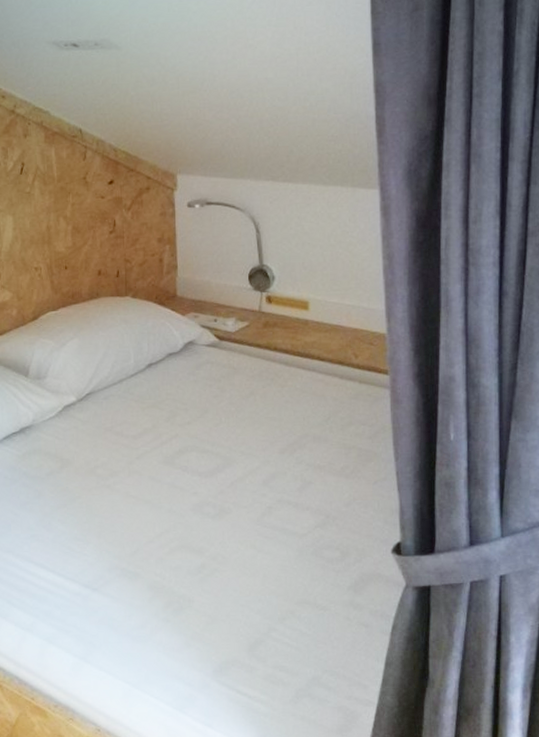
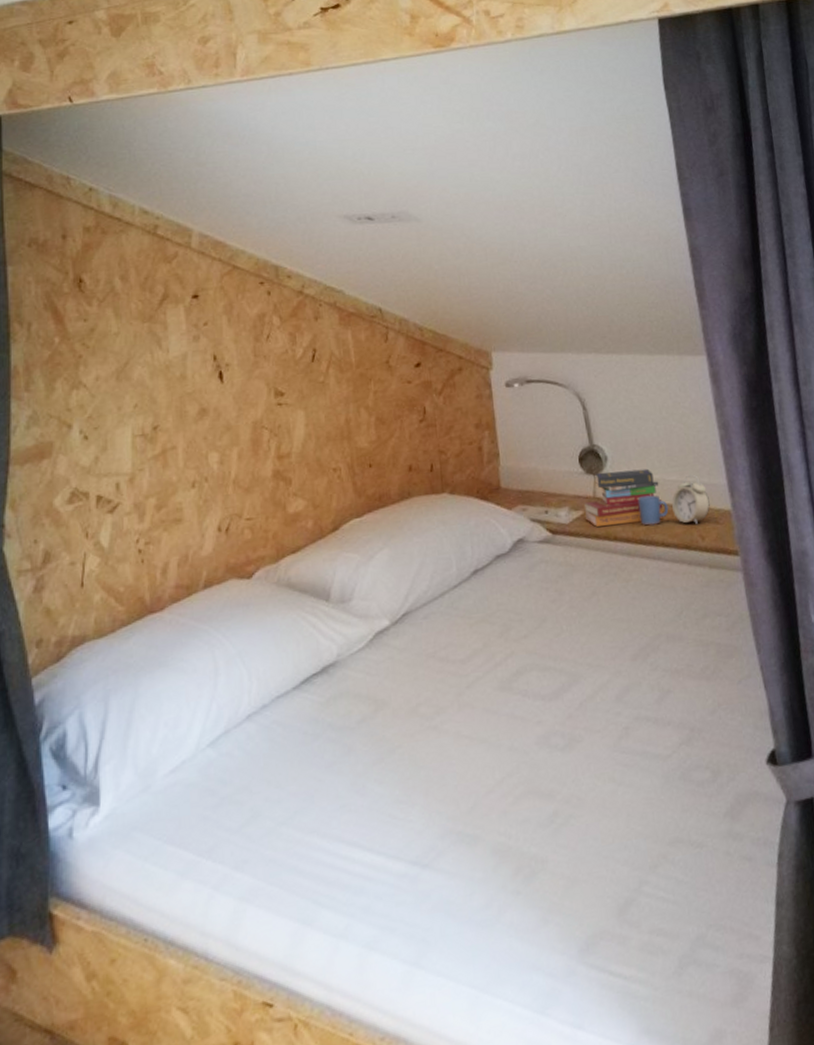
books: none [249,290,322,338] -> present [583,468,663,527]
mug: none [299,314,327,341] -> present [637,495,669,526]
alarm clock: none [331,298,366,344] -> present [672,474,710,525]

